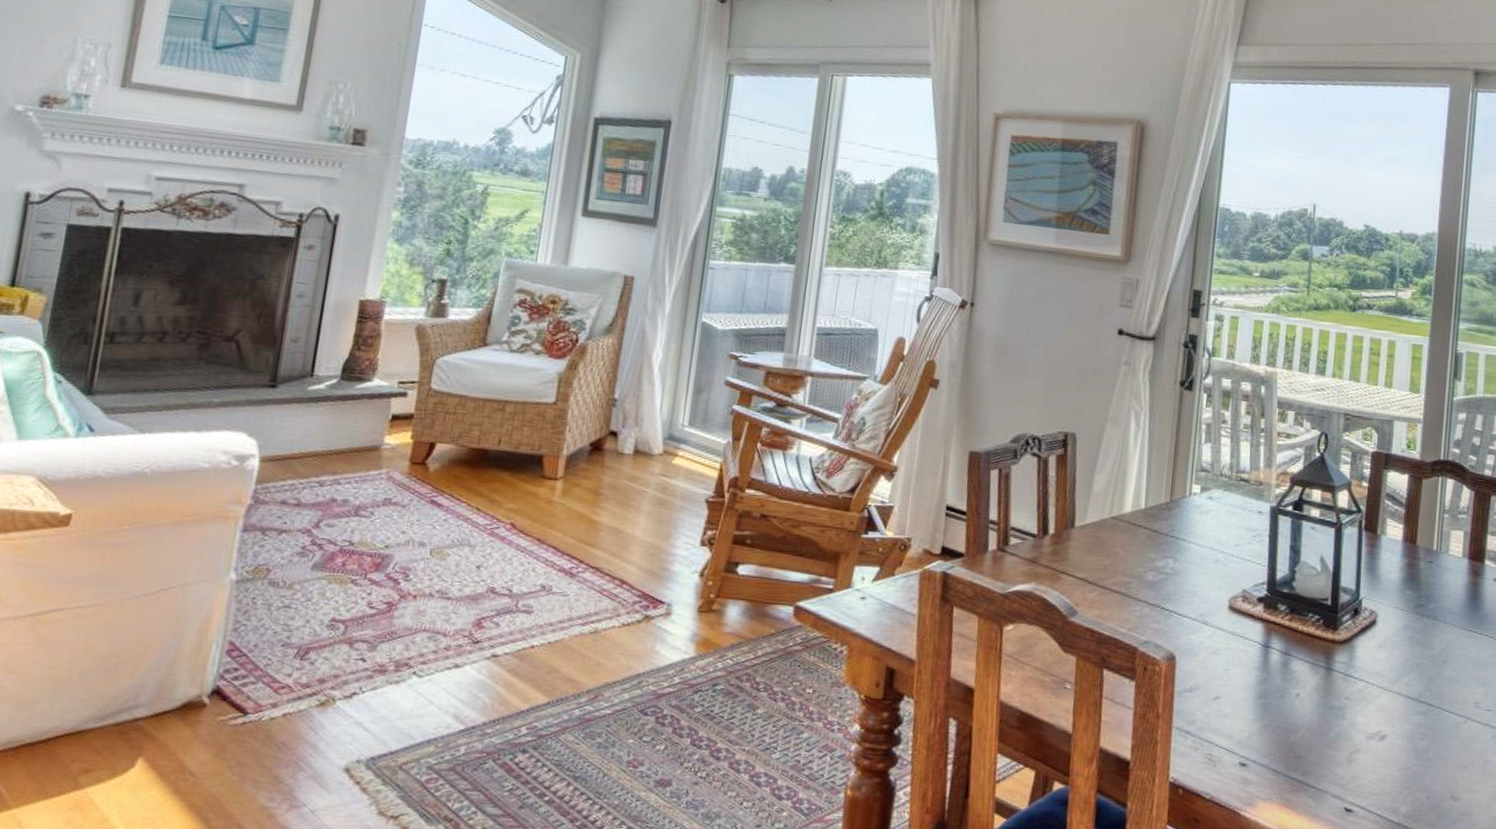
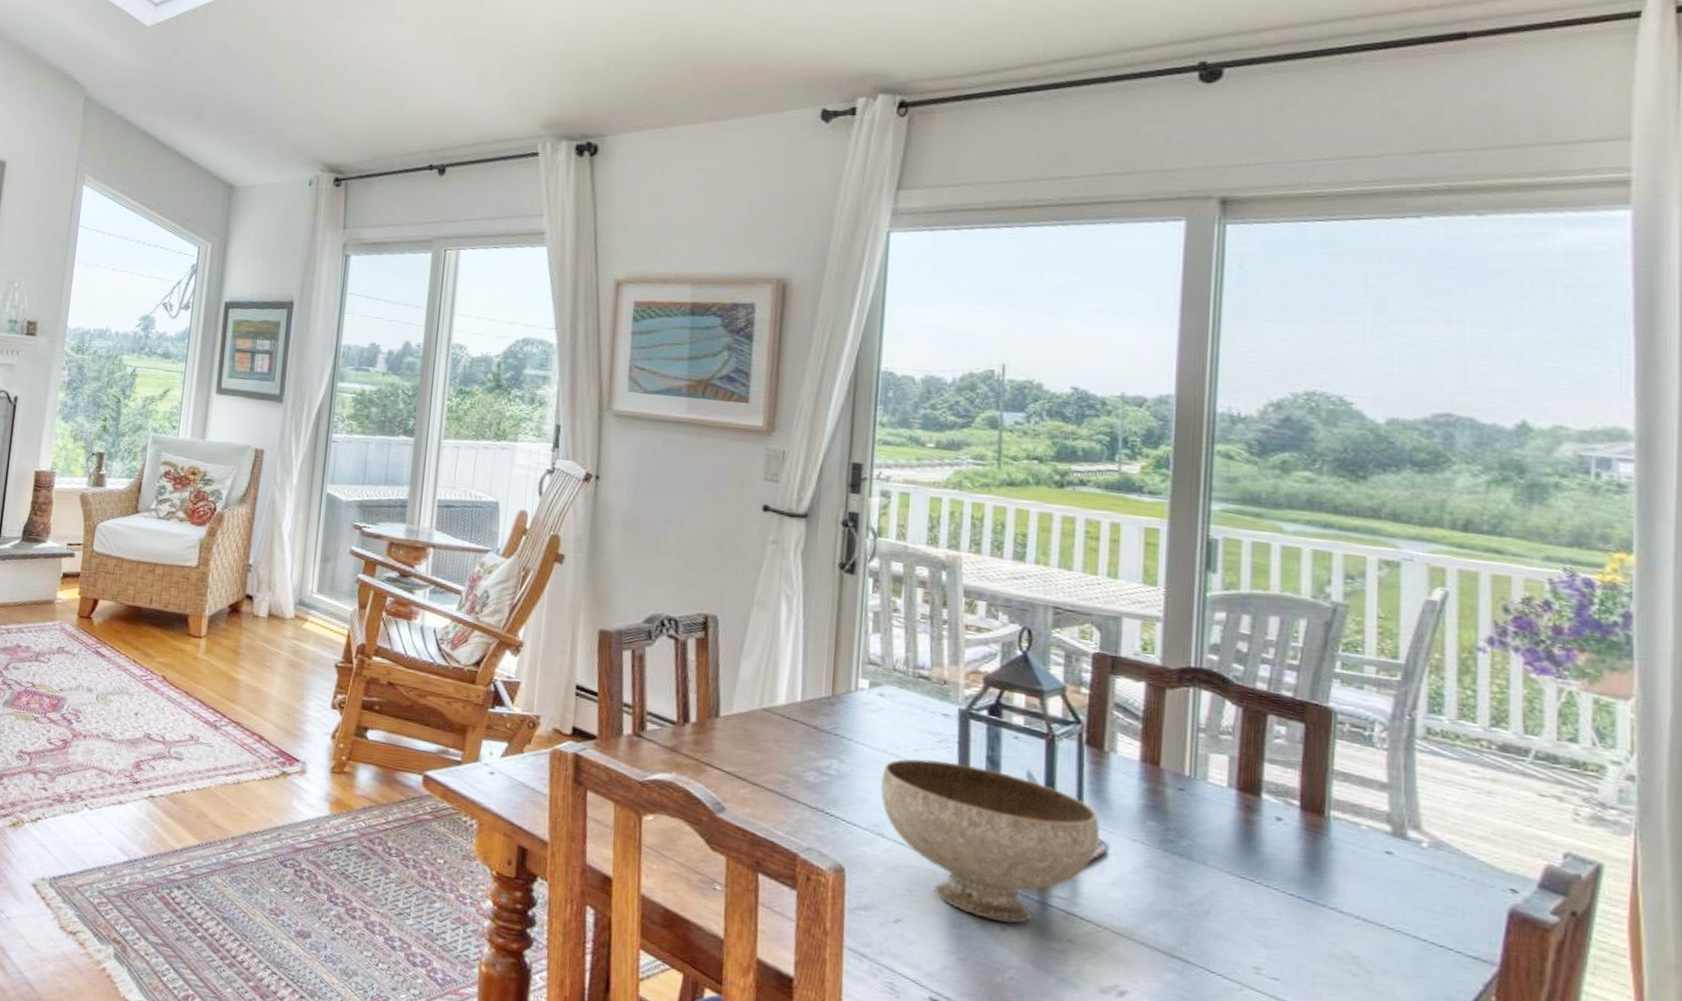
bowl: none [1207,553,1372,689] -> present [880,758,1100,923]

